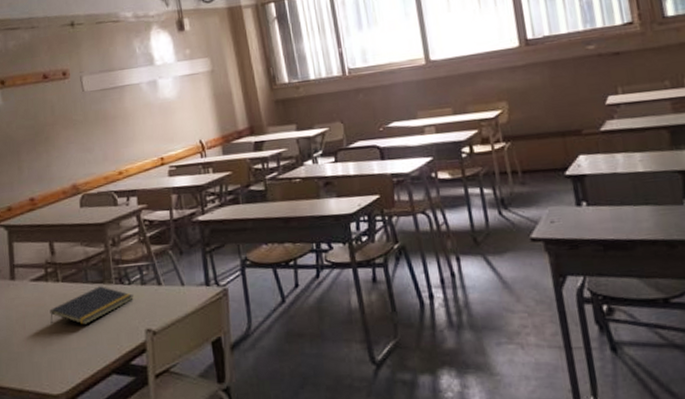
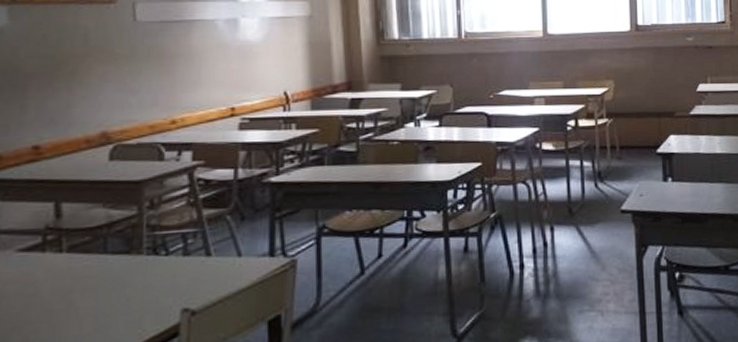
notepad: present [50,286,134,325] -> none [40,257,170,307]

